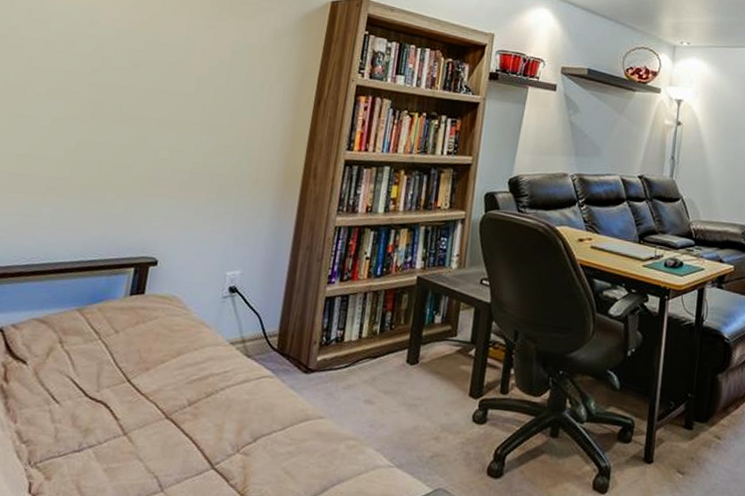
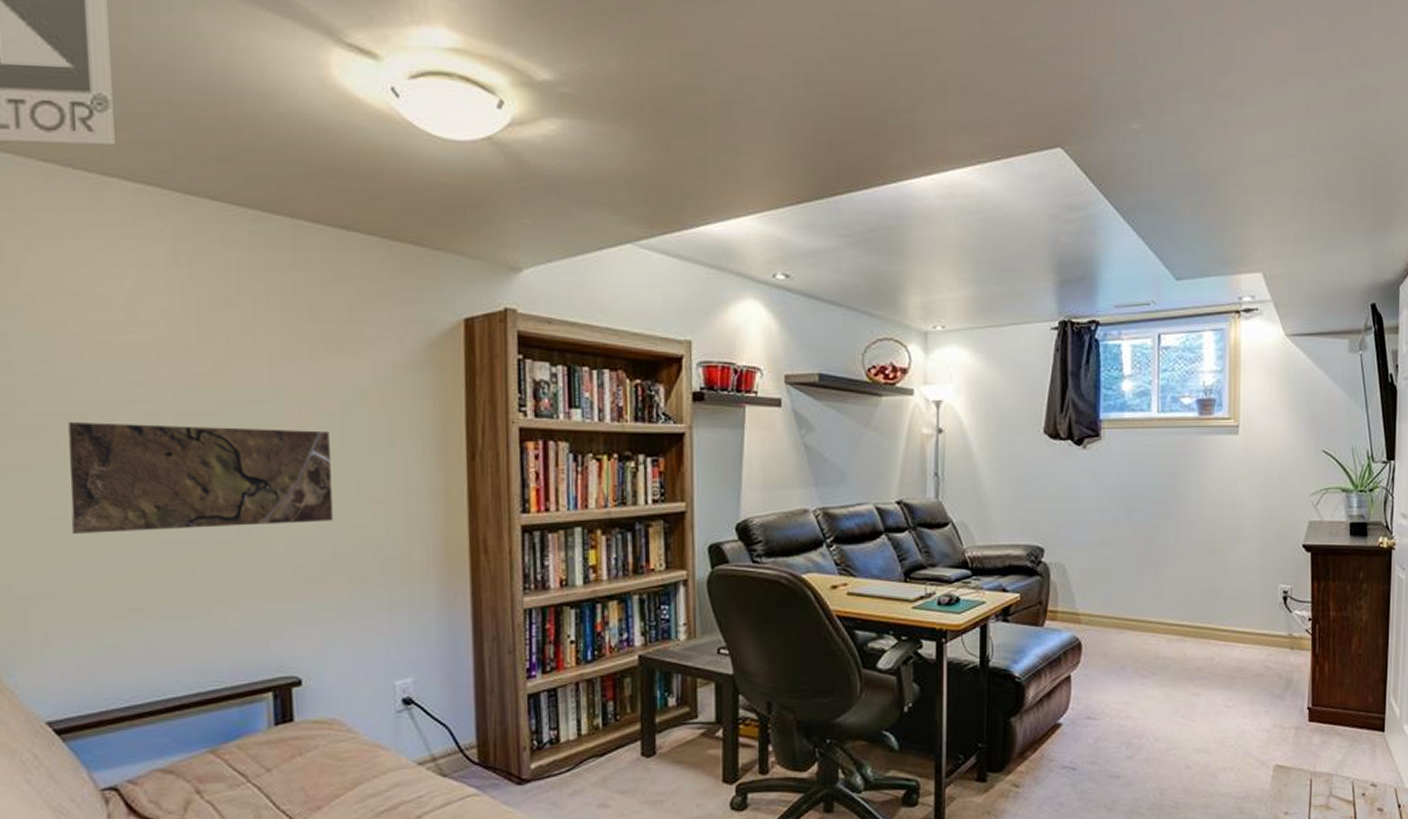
map: none [23,46,219,140] -> present [68,422,333,534]

